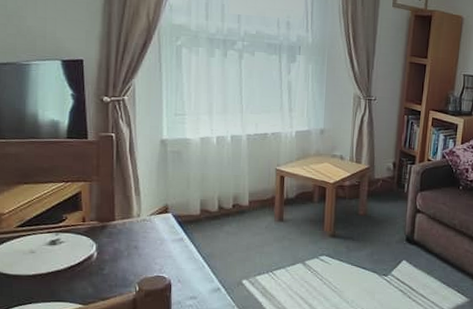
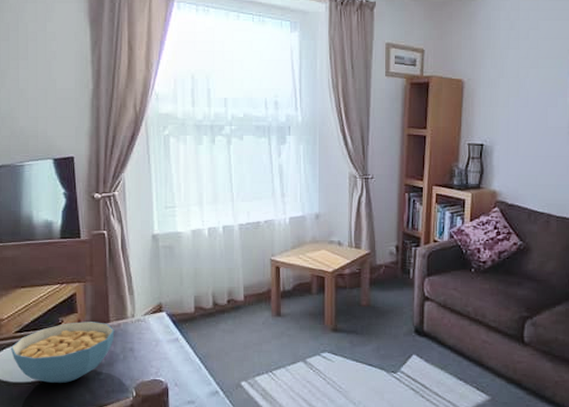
cereal bowl: none [11,219,120,277] -> present [10,322,115,383]

